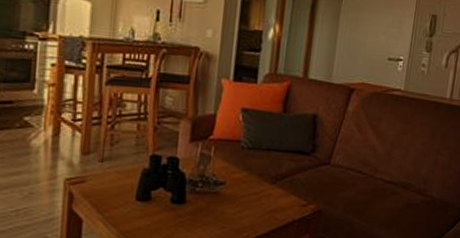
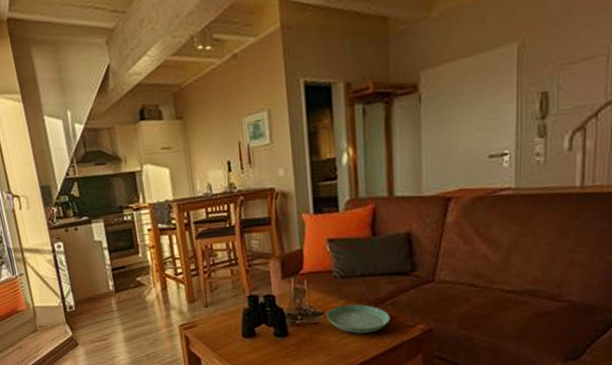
saucer: none [227,176,287,208] -> present [326,304,390,334]

